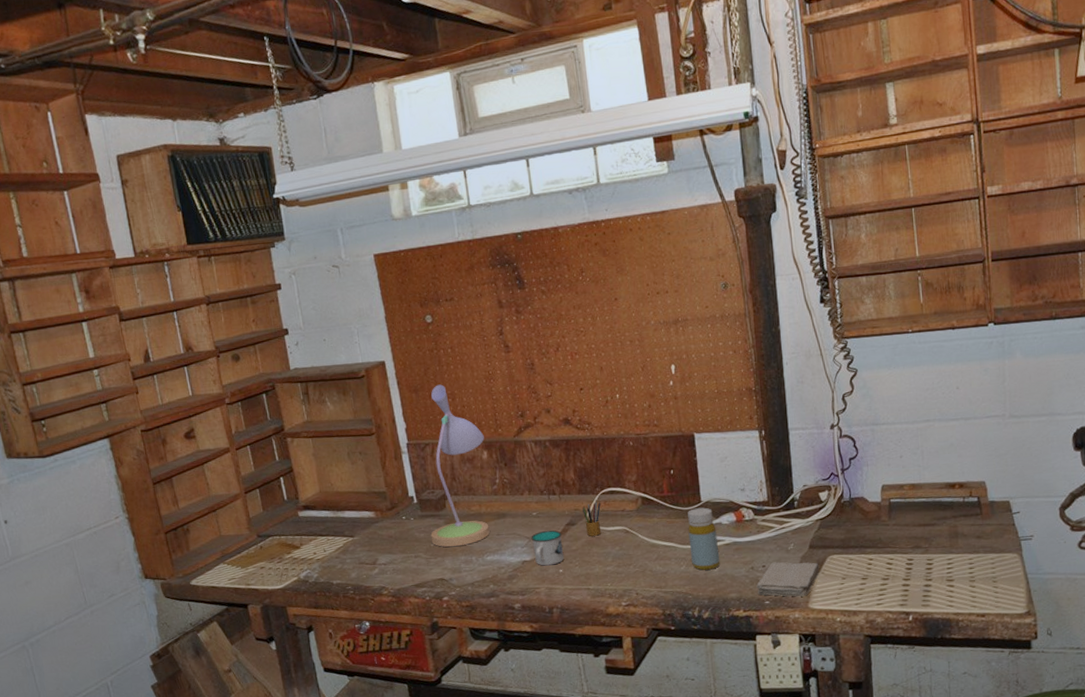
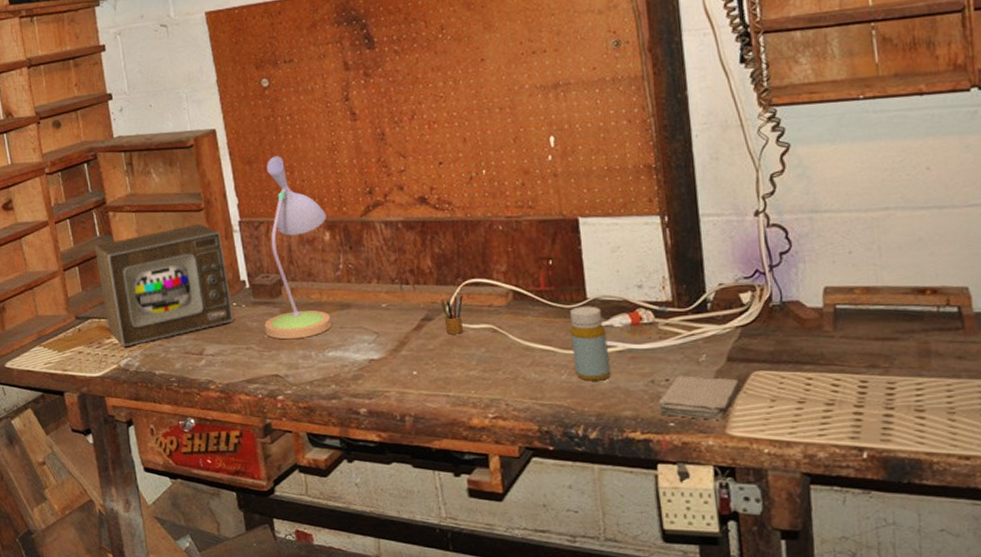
wooden box: none [274,447,404,561] -> present [95,224,234,347]
mug: present [531,530,564,566] -> none [379,325,419,366]

